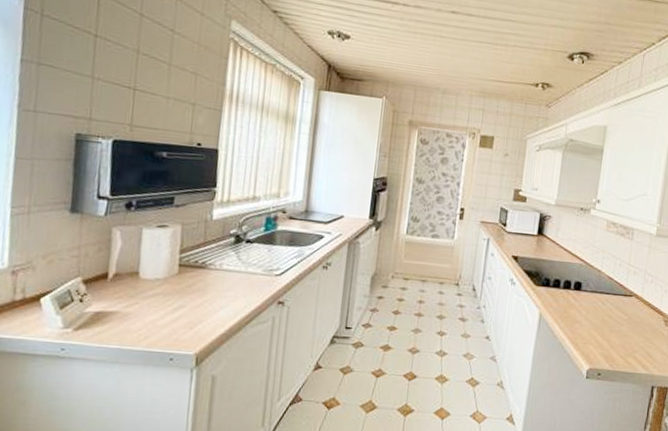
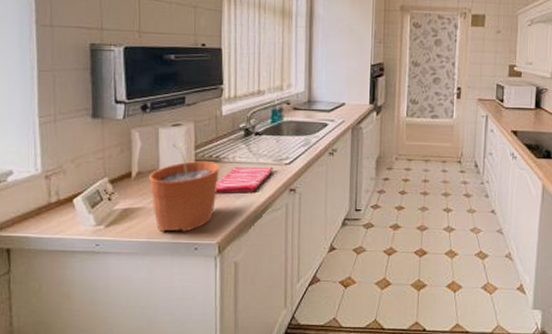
plant pot: none [127,245,205,341] -> present [149,142,220,233]
dish towel: none [197,274,263,303] -> present [215,166,273,193]

